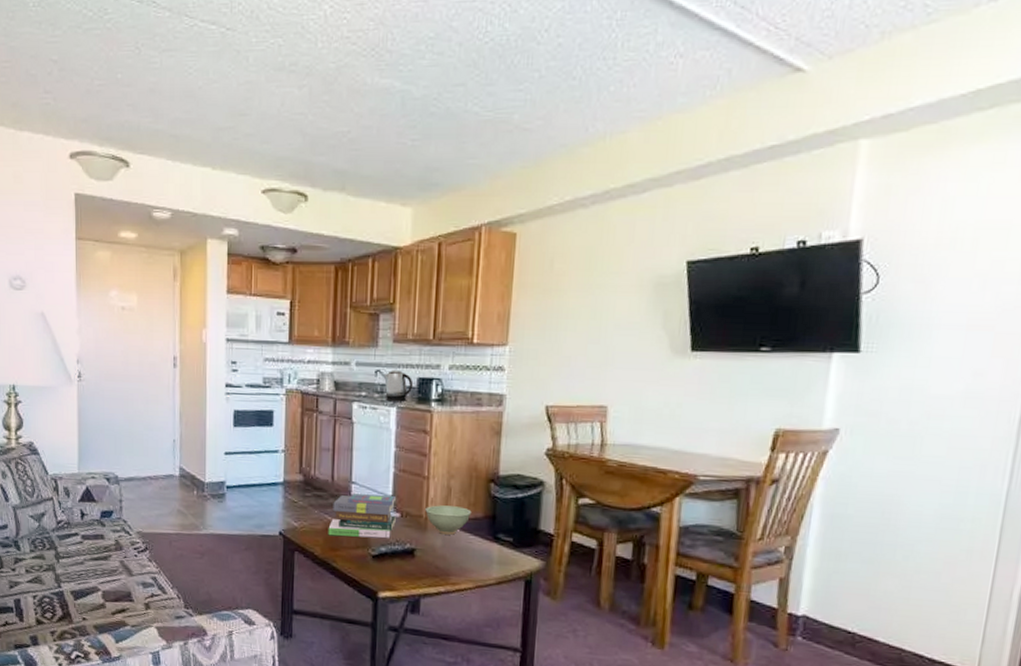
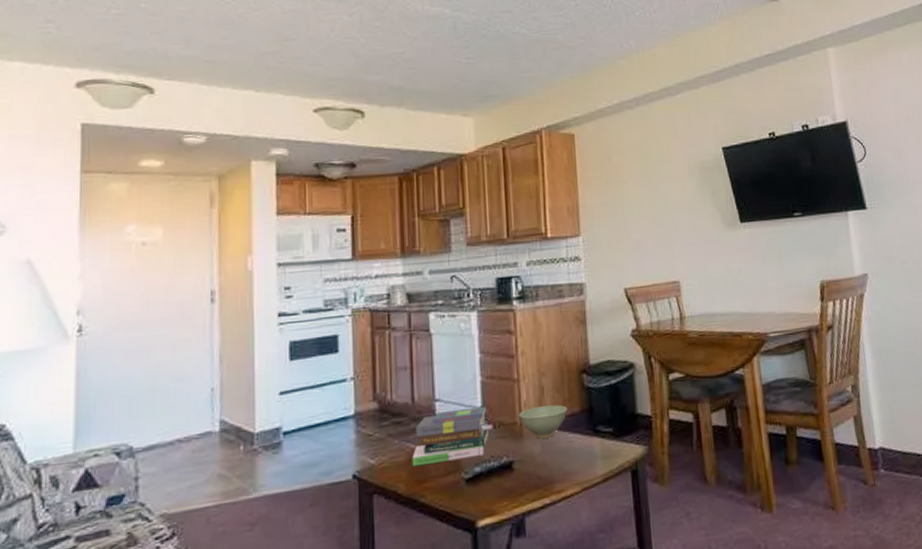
kettle: present [384,371,414,402] -> none [461,273,492,307]

